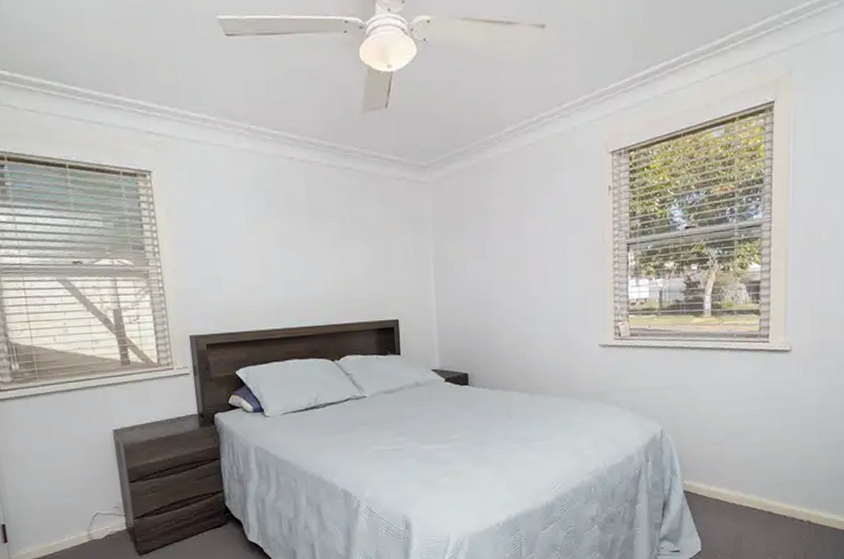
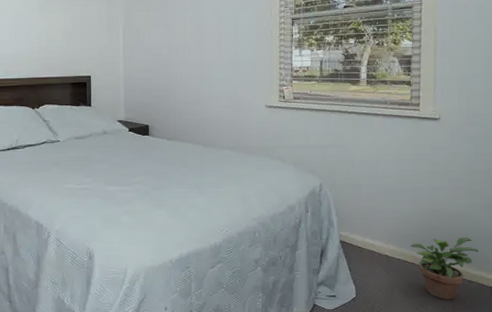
potted plant: none [759,478,832,548] -> present [410,237,479,300]

